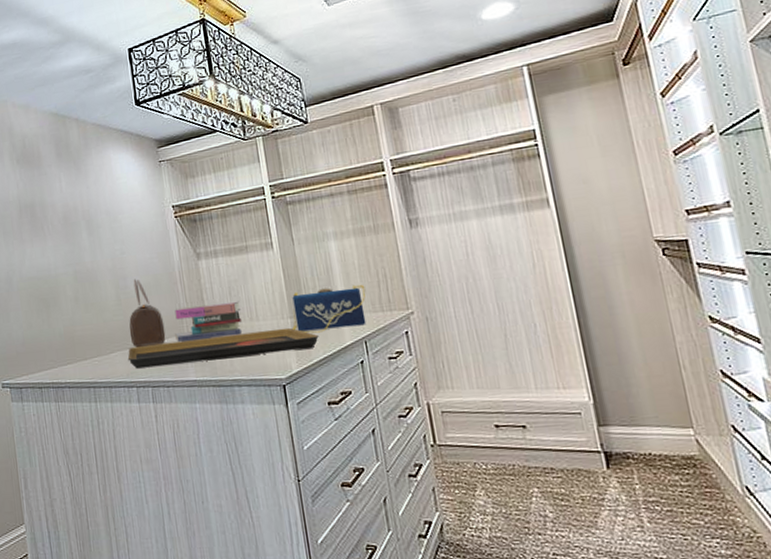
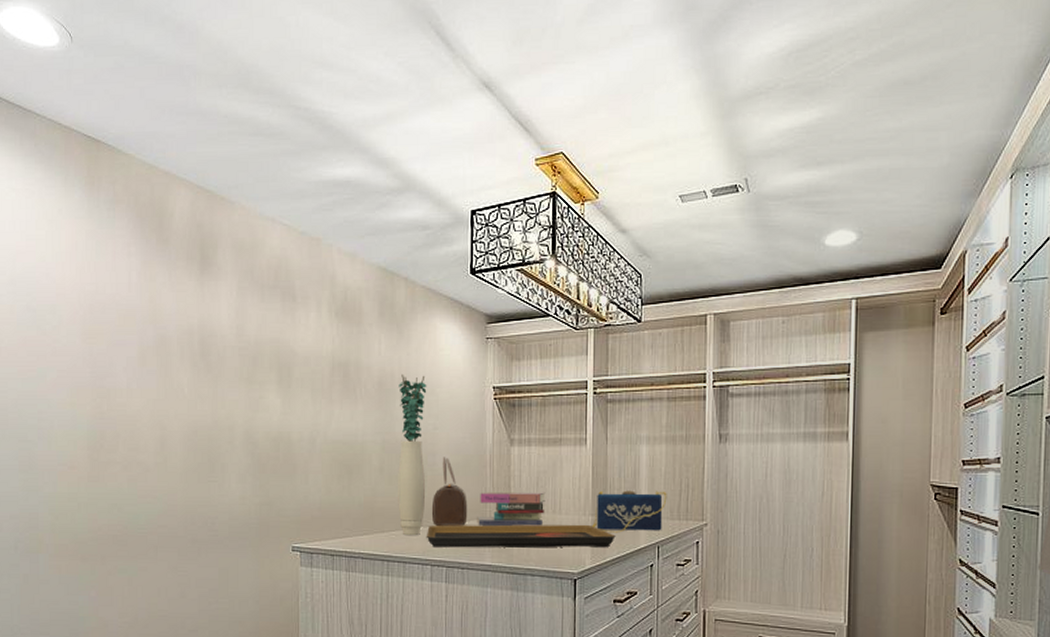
vase: none [82,205,124,361] -> present [397,374,427,536]

